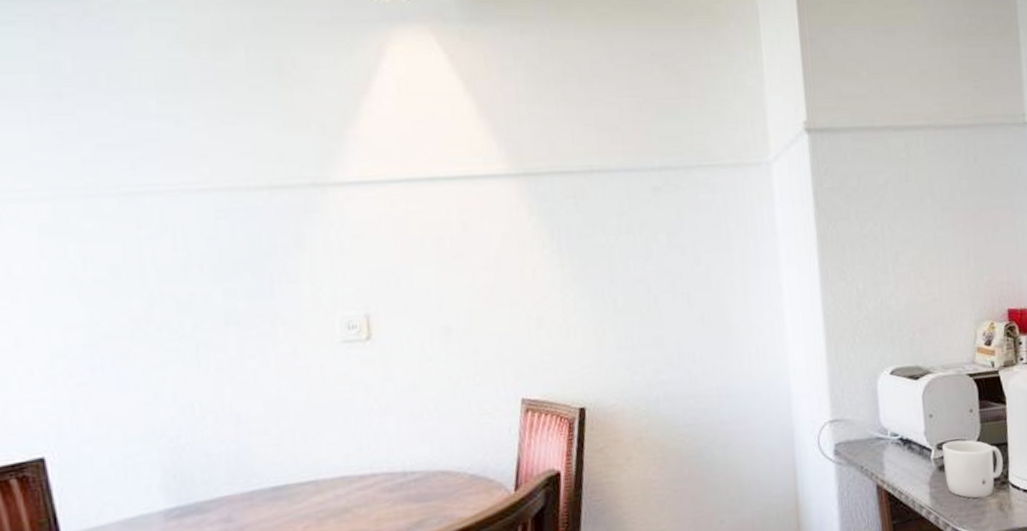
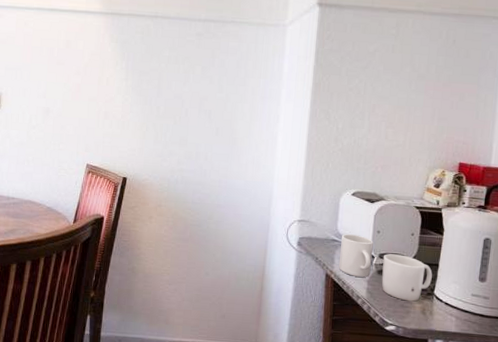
cup: none [887,425,931,481] -> present [338,234,373,278]

